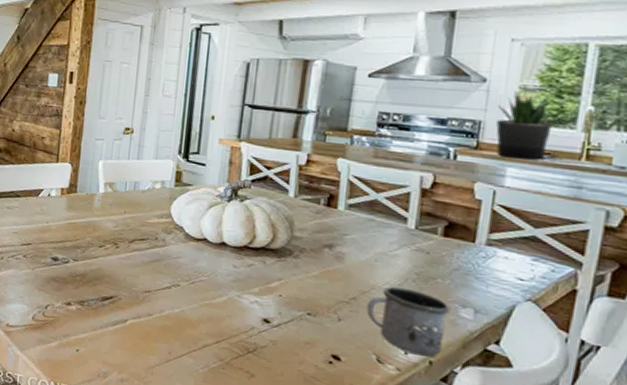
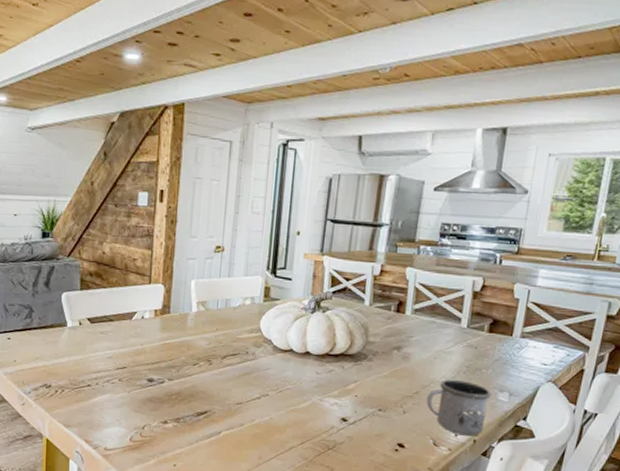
planter: present [496,92,553,160] -> none [532,202,575,262]

